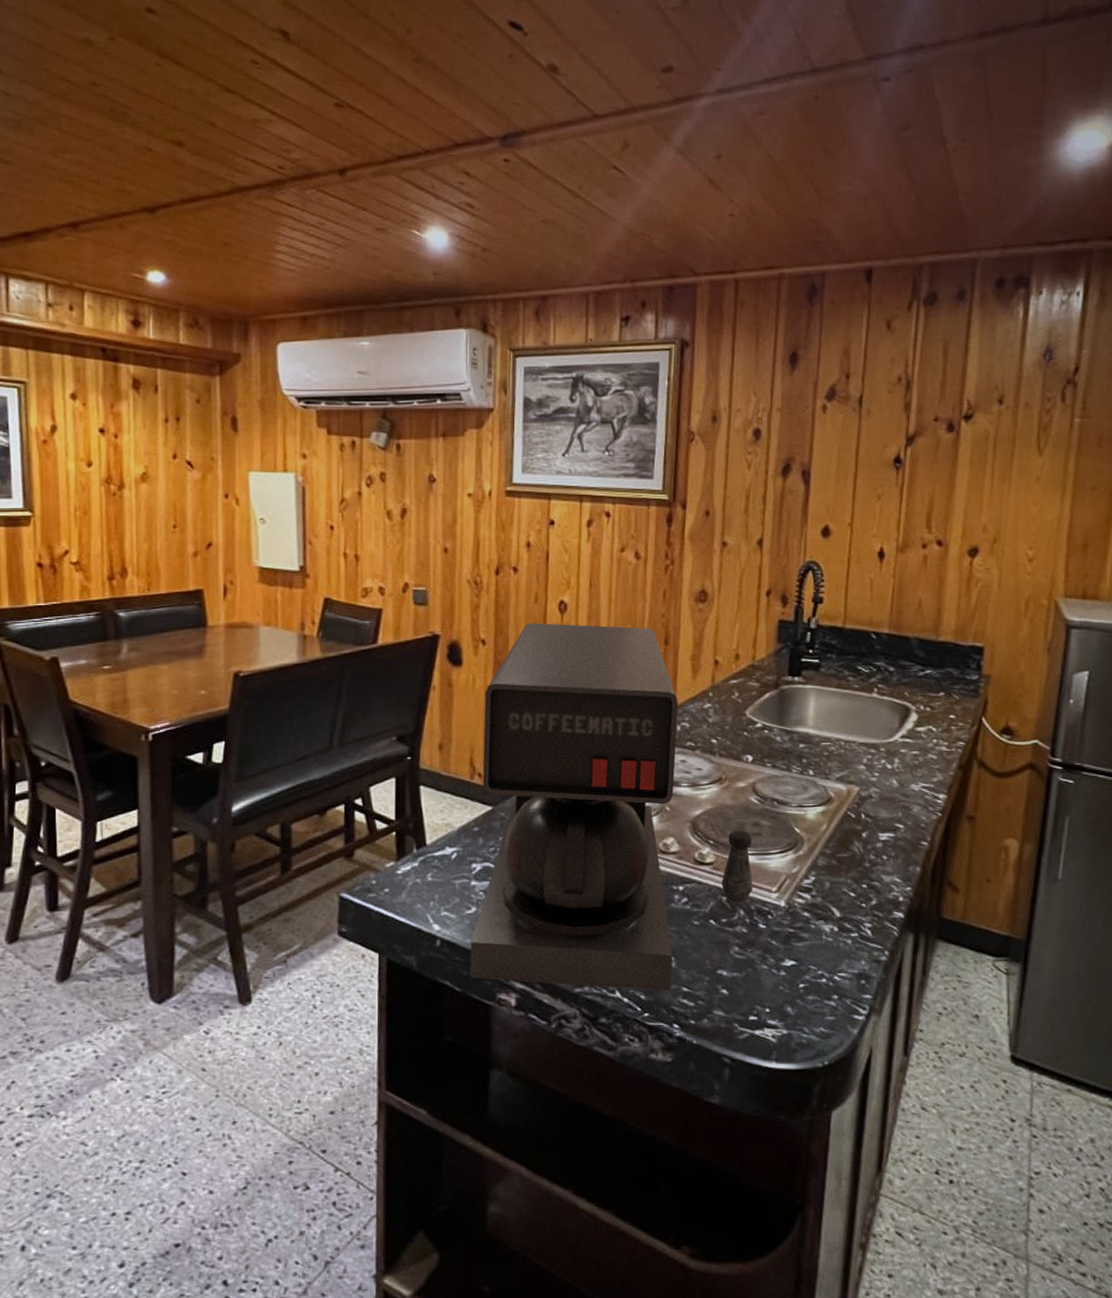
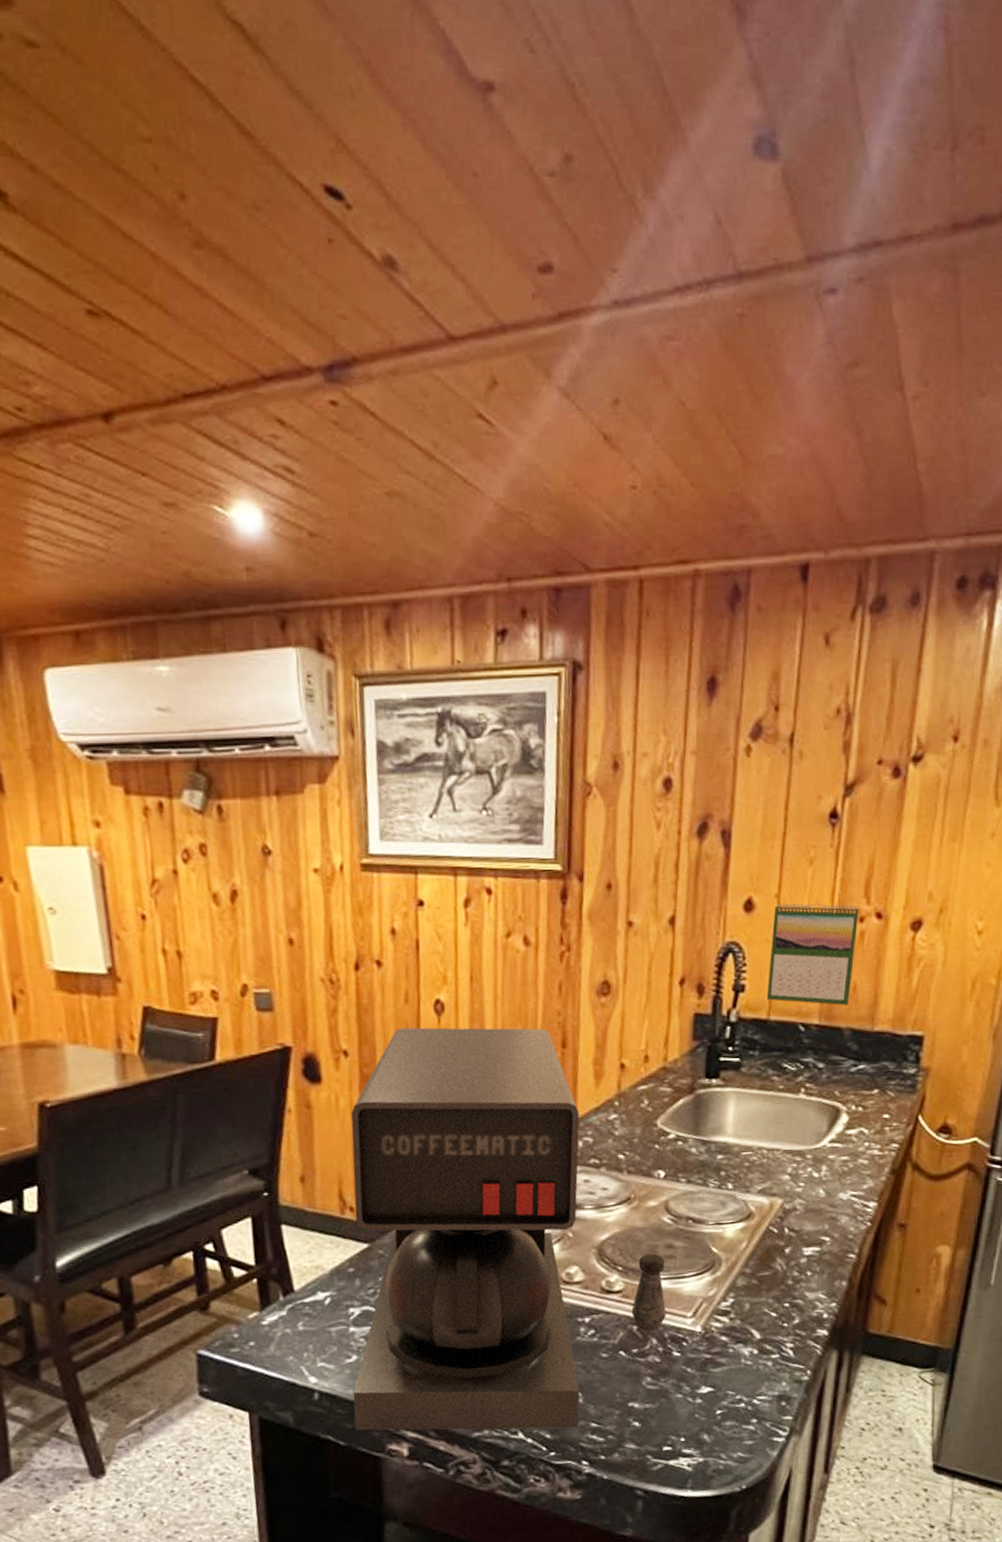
calendar: none [842,530,922,618] -> present [766,902,859,1006]

